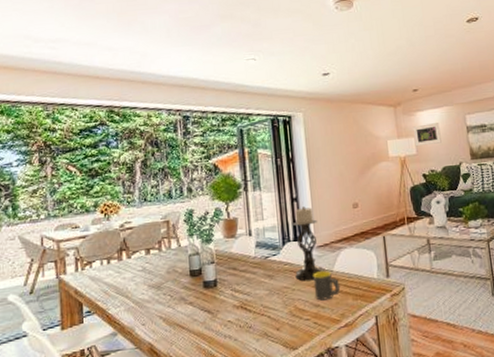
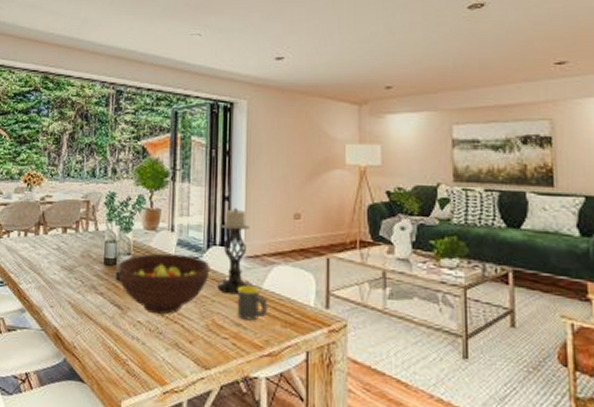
fruit bowl: none [203,254,288,312] -> present [117,253,210,315]
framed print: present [413,123,442,147] -> none [380,130,416,157]

